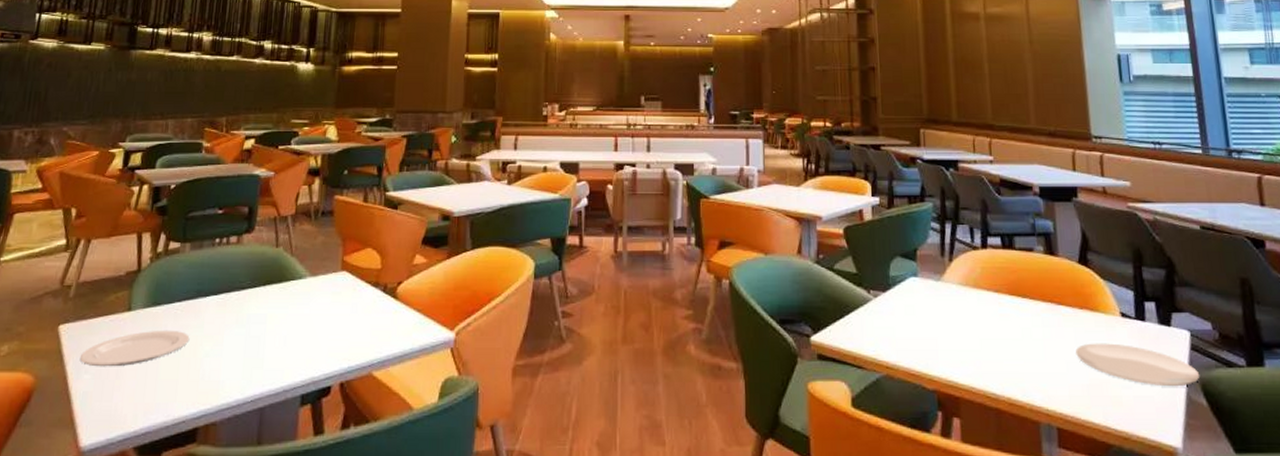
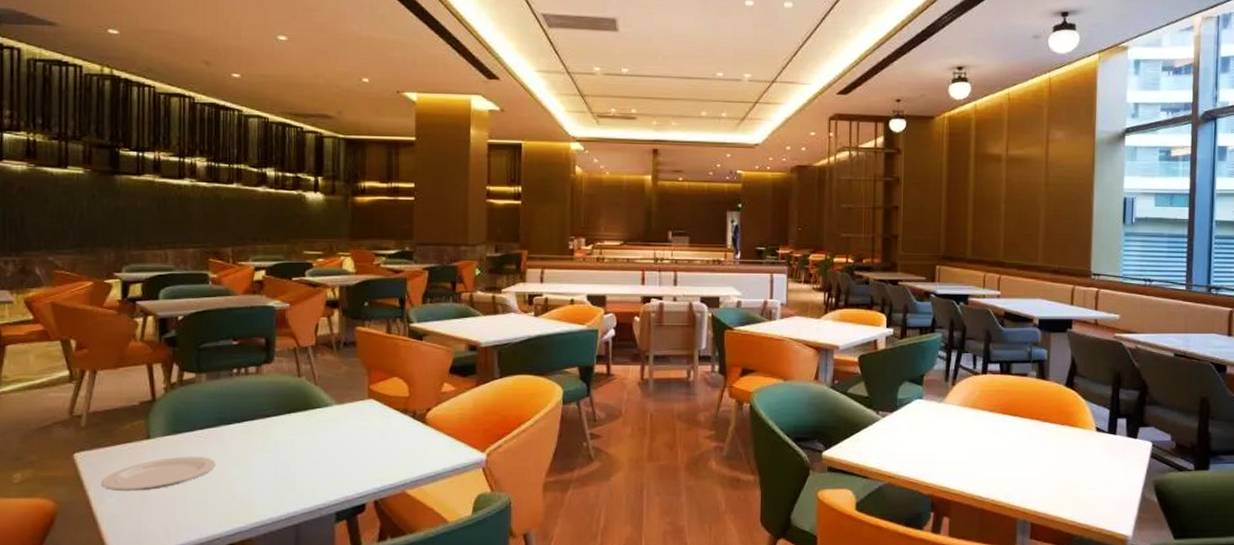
plate: present [1075,343,1200,387] -> none [1054,453,1155,488]

